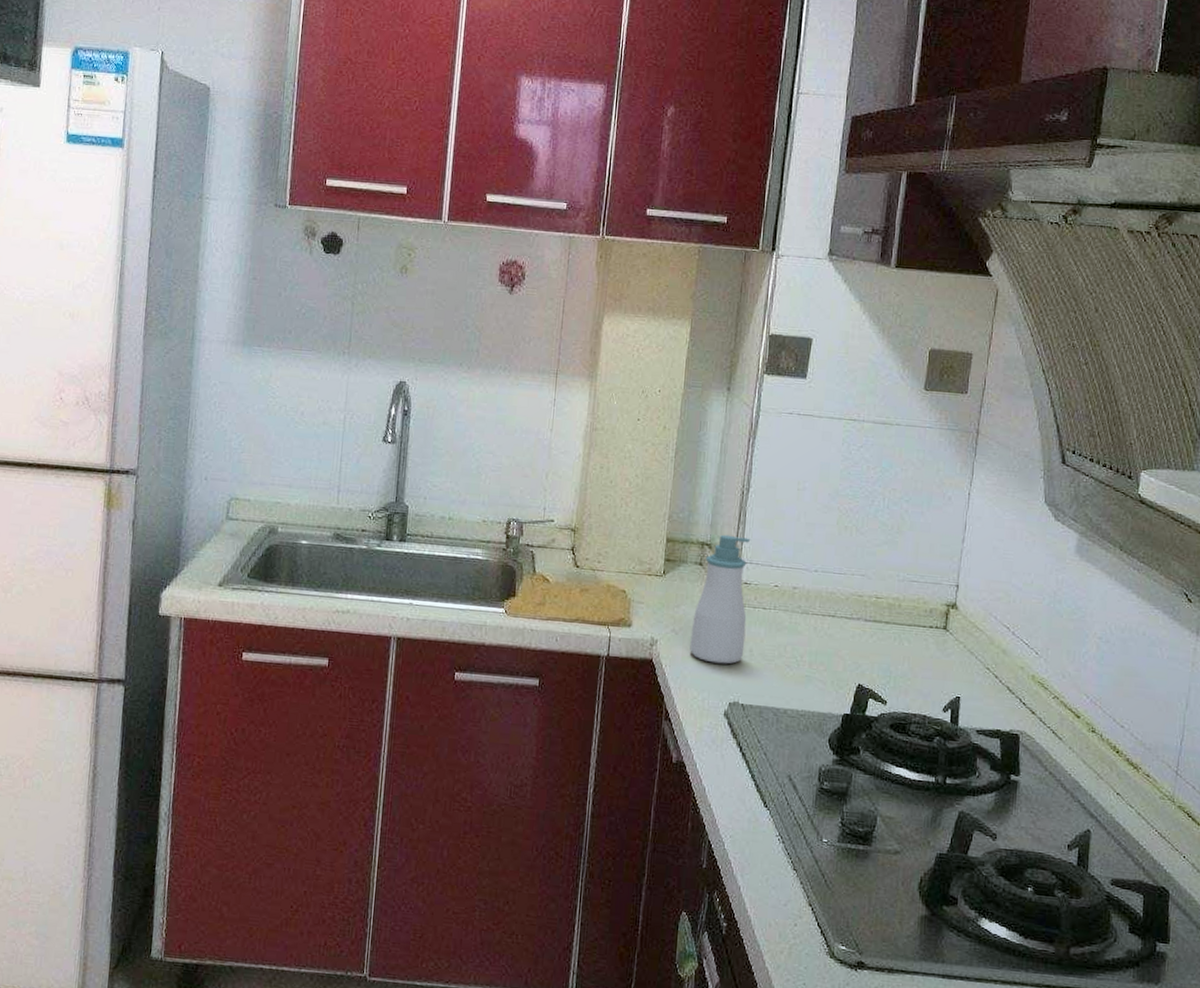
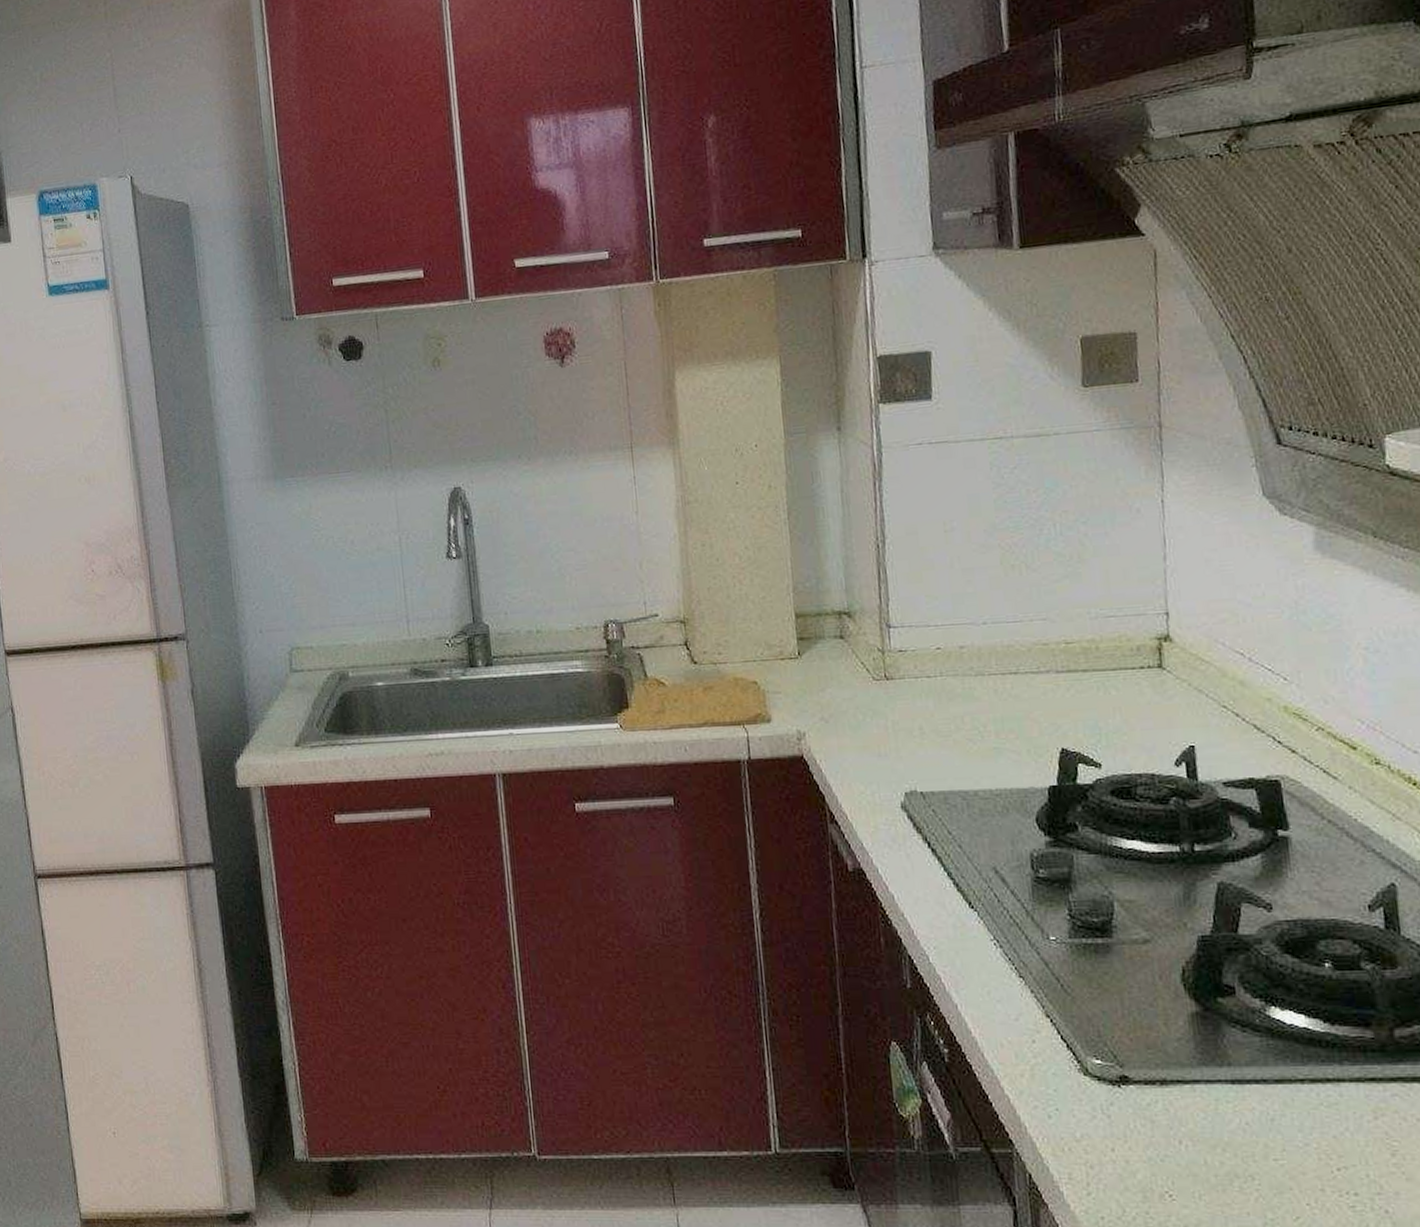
soap bottle: present [690,534,751,664] -> none [843,597,913,750]

